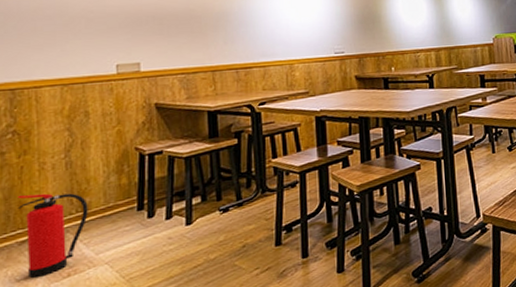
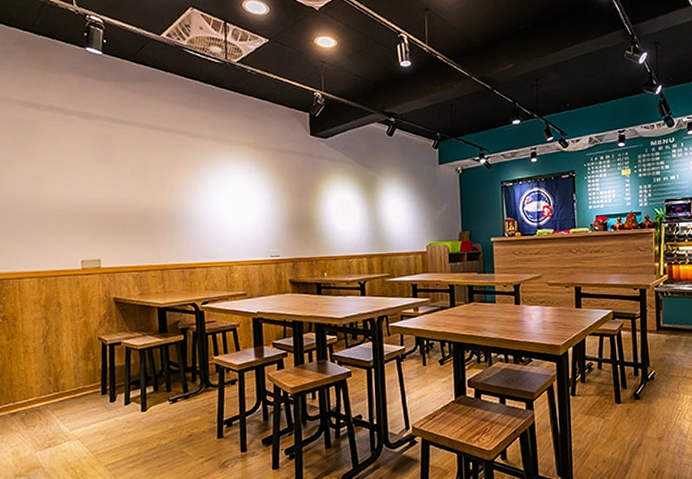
fire extinguisher: present [17,193,88,279] -> none [8,373,63,446]

